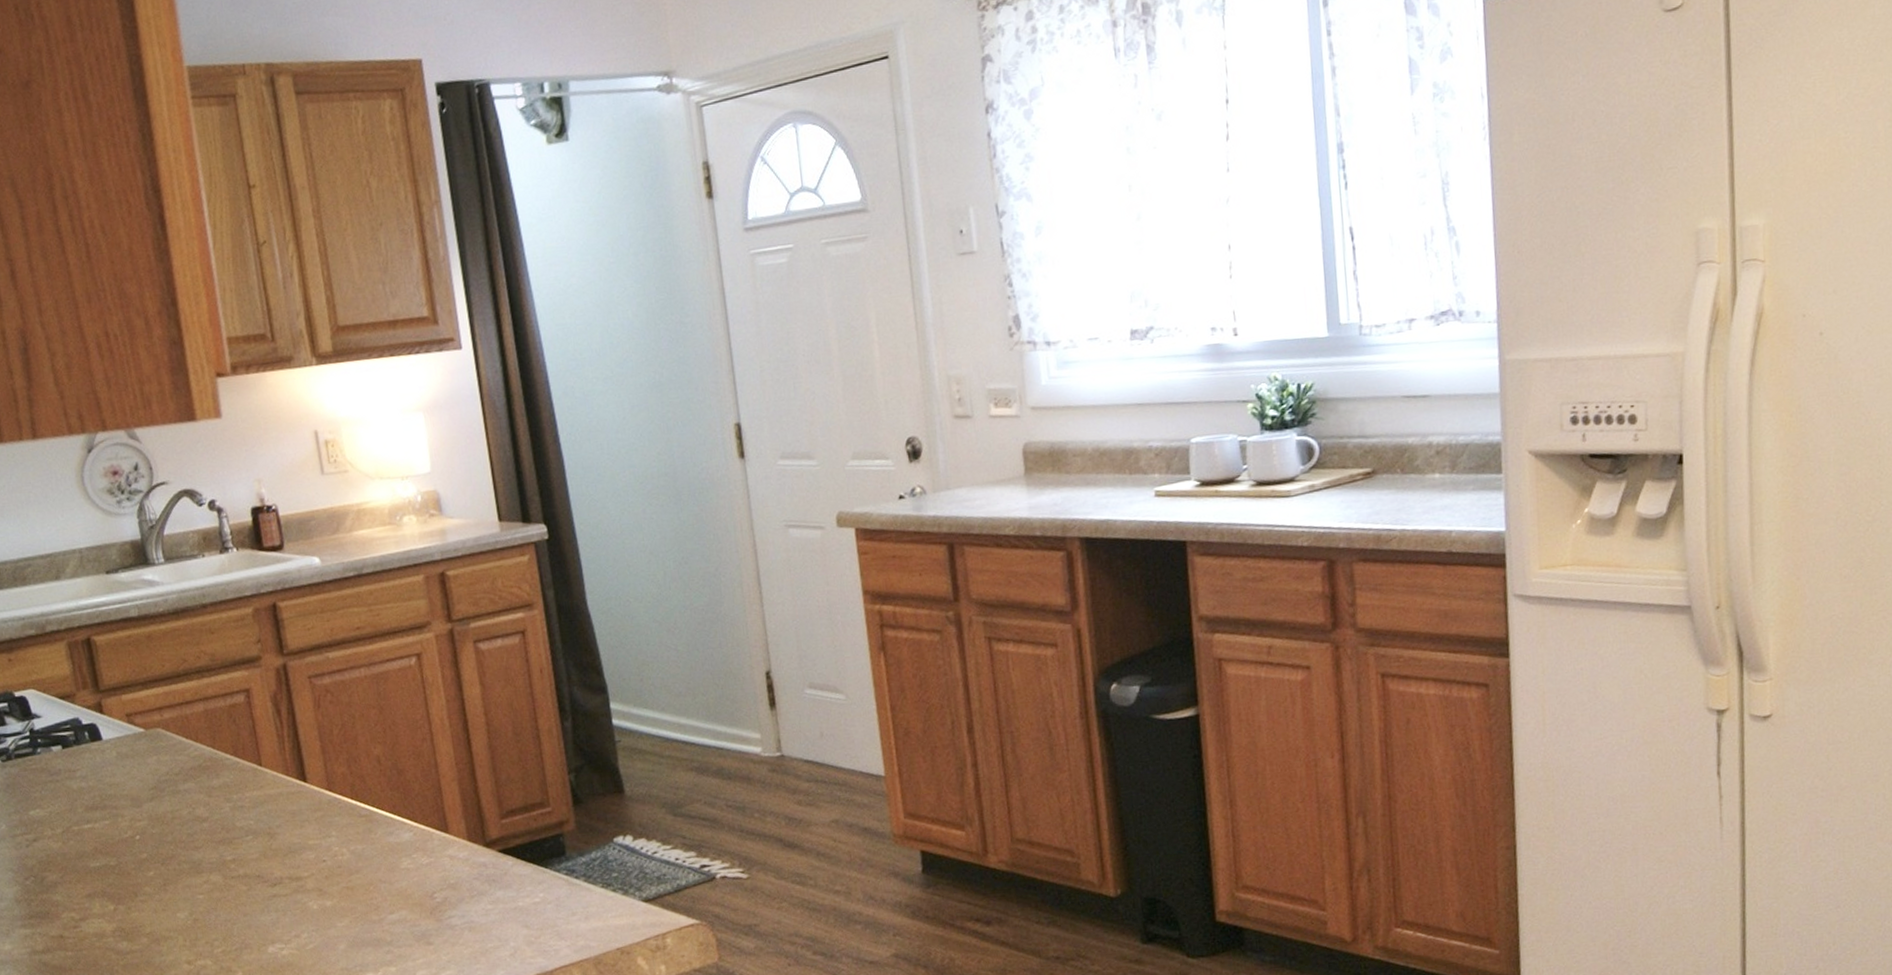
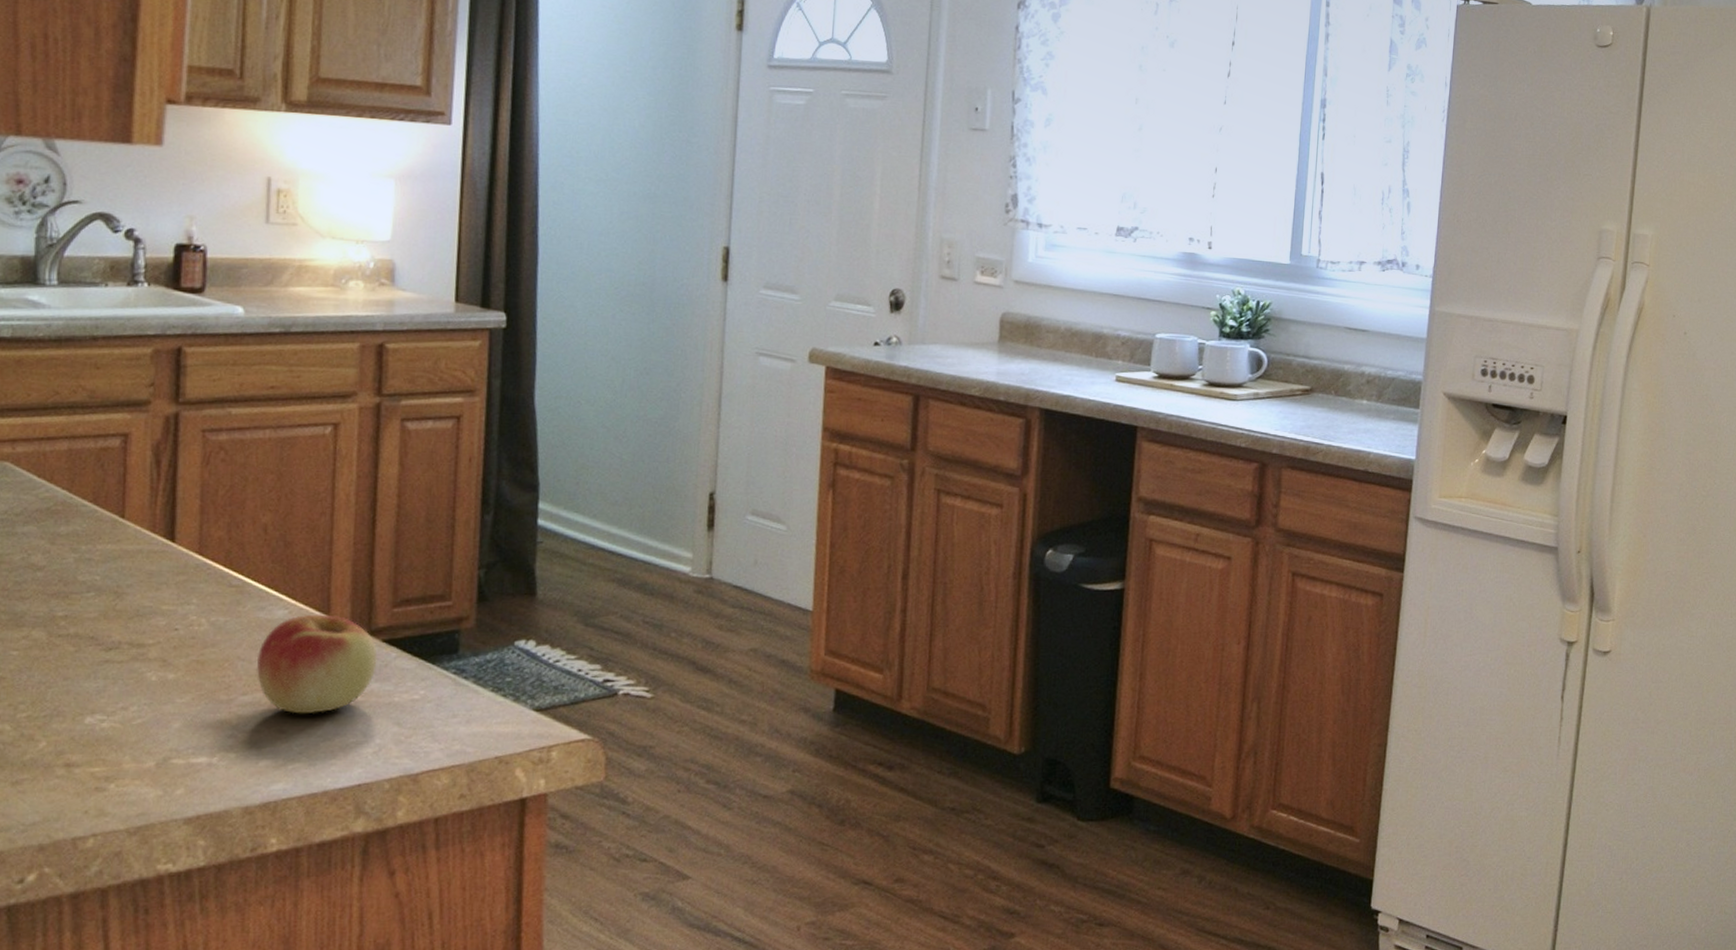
apple: none [395,832,498,926] -> present [256,614,378,714]

